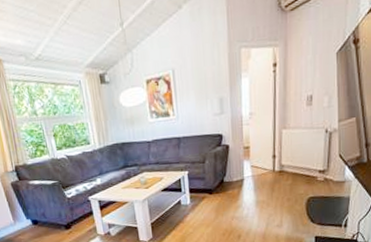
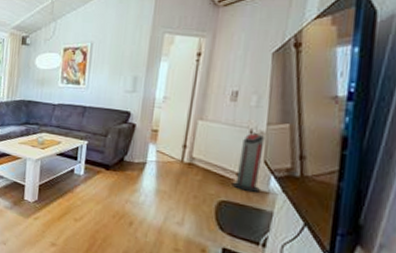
air purifier: none [316,131,338,185] -> present [232,133,265,193]

